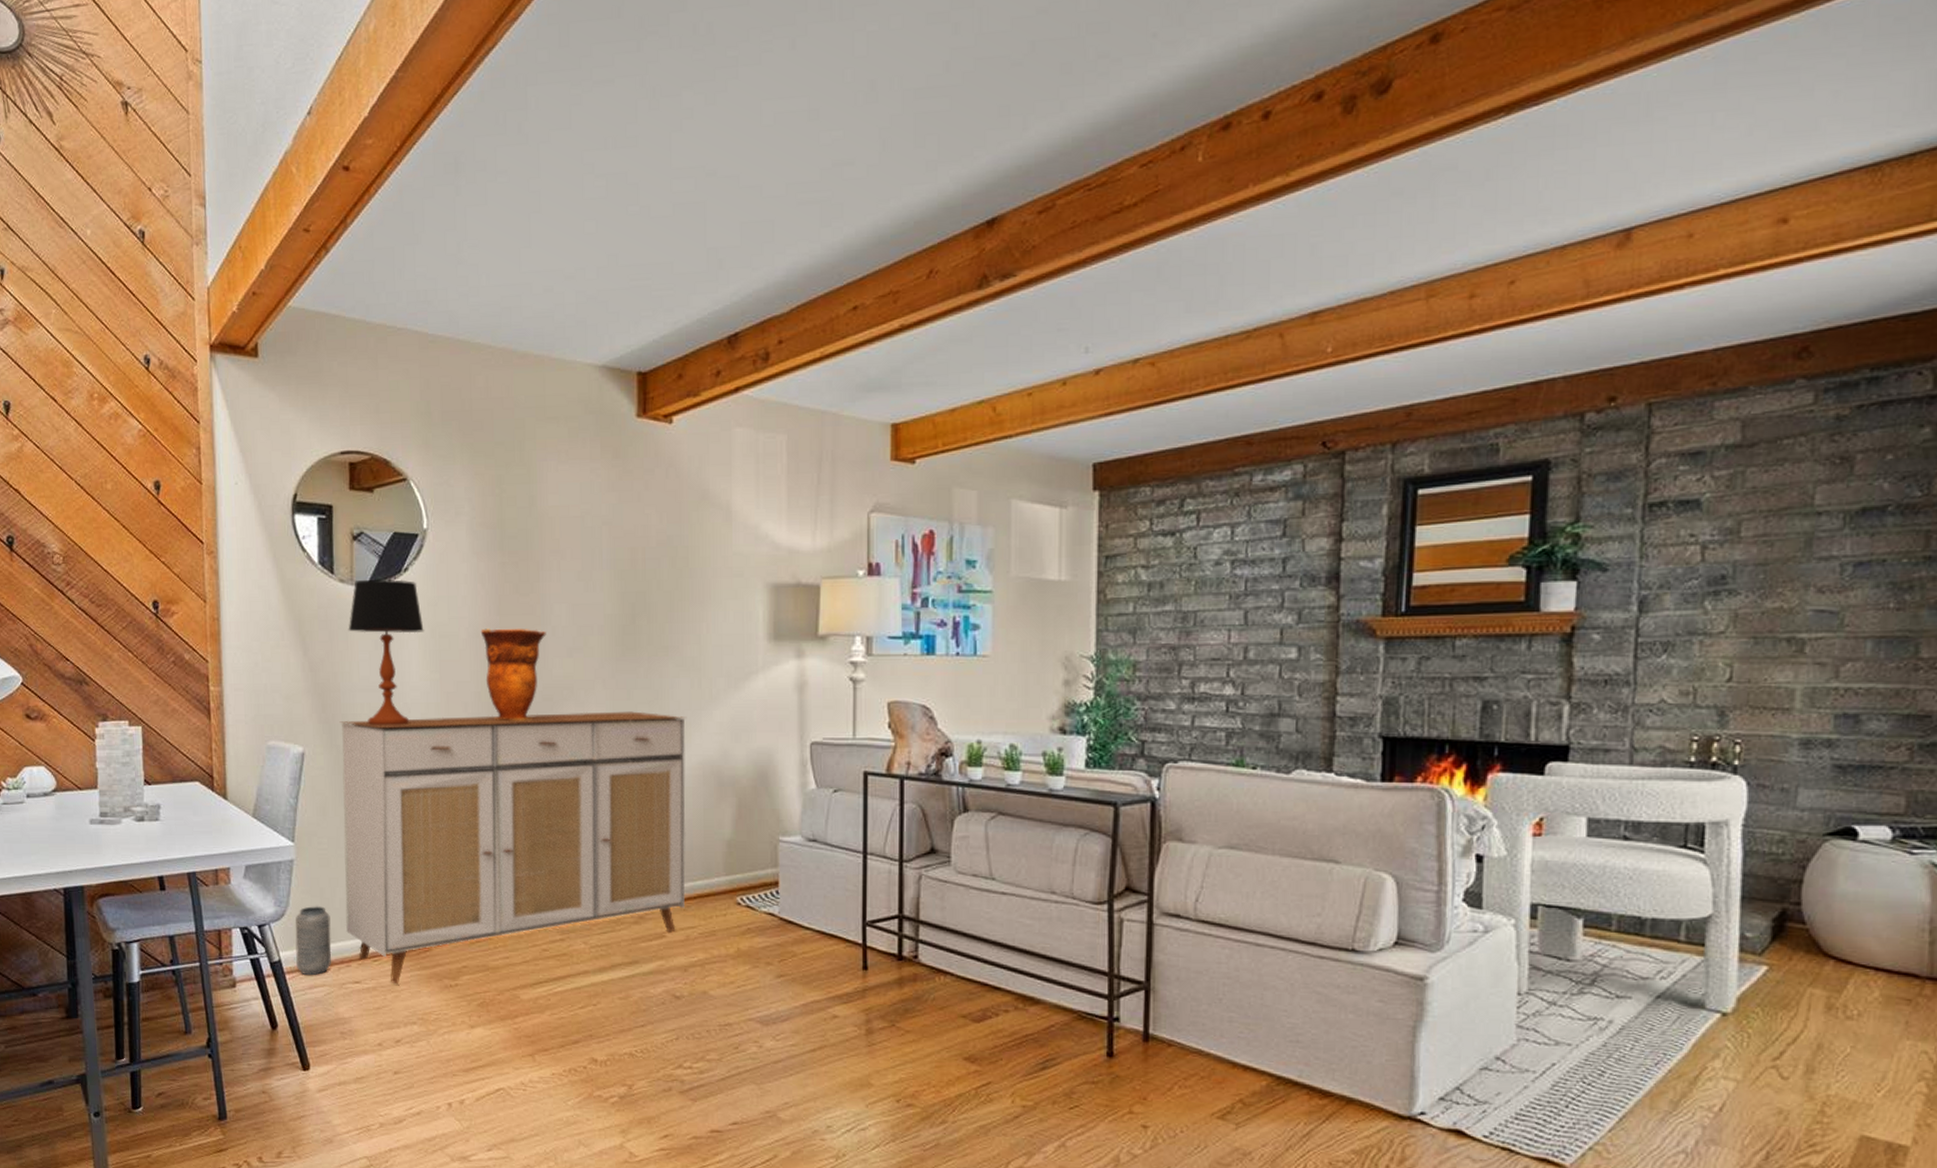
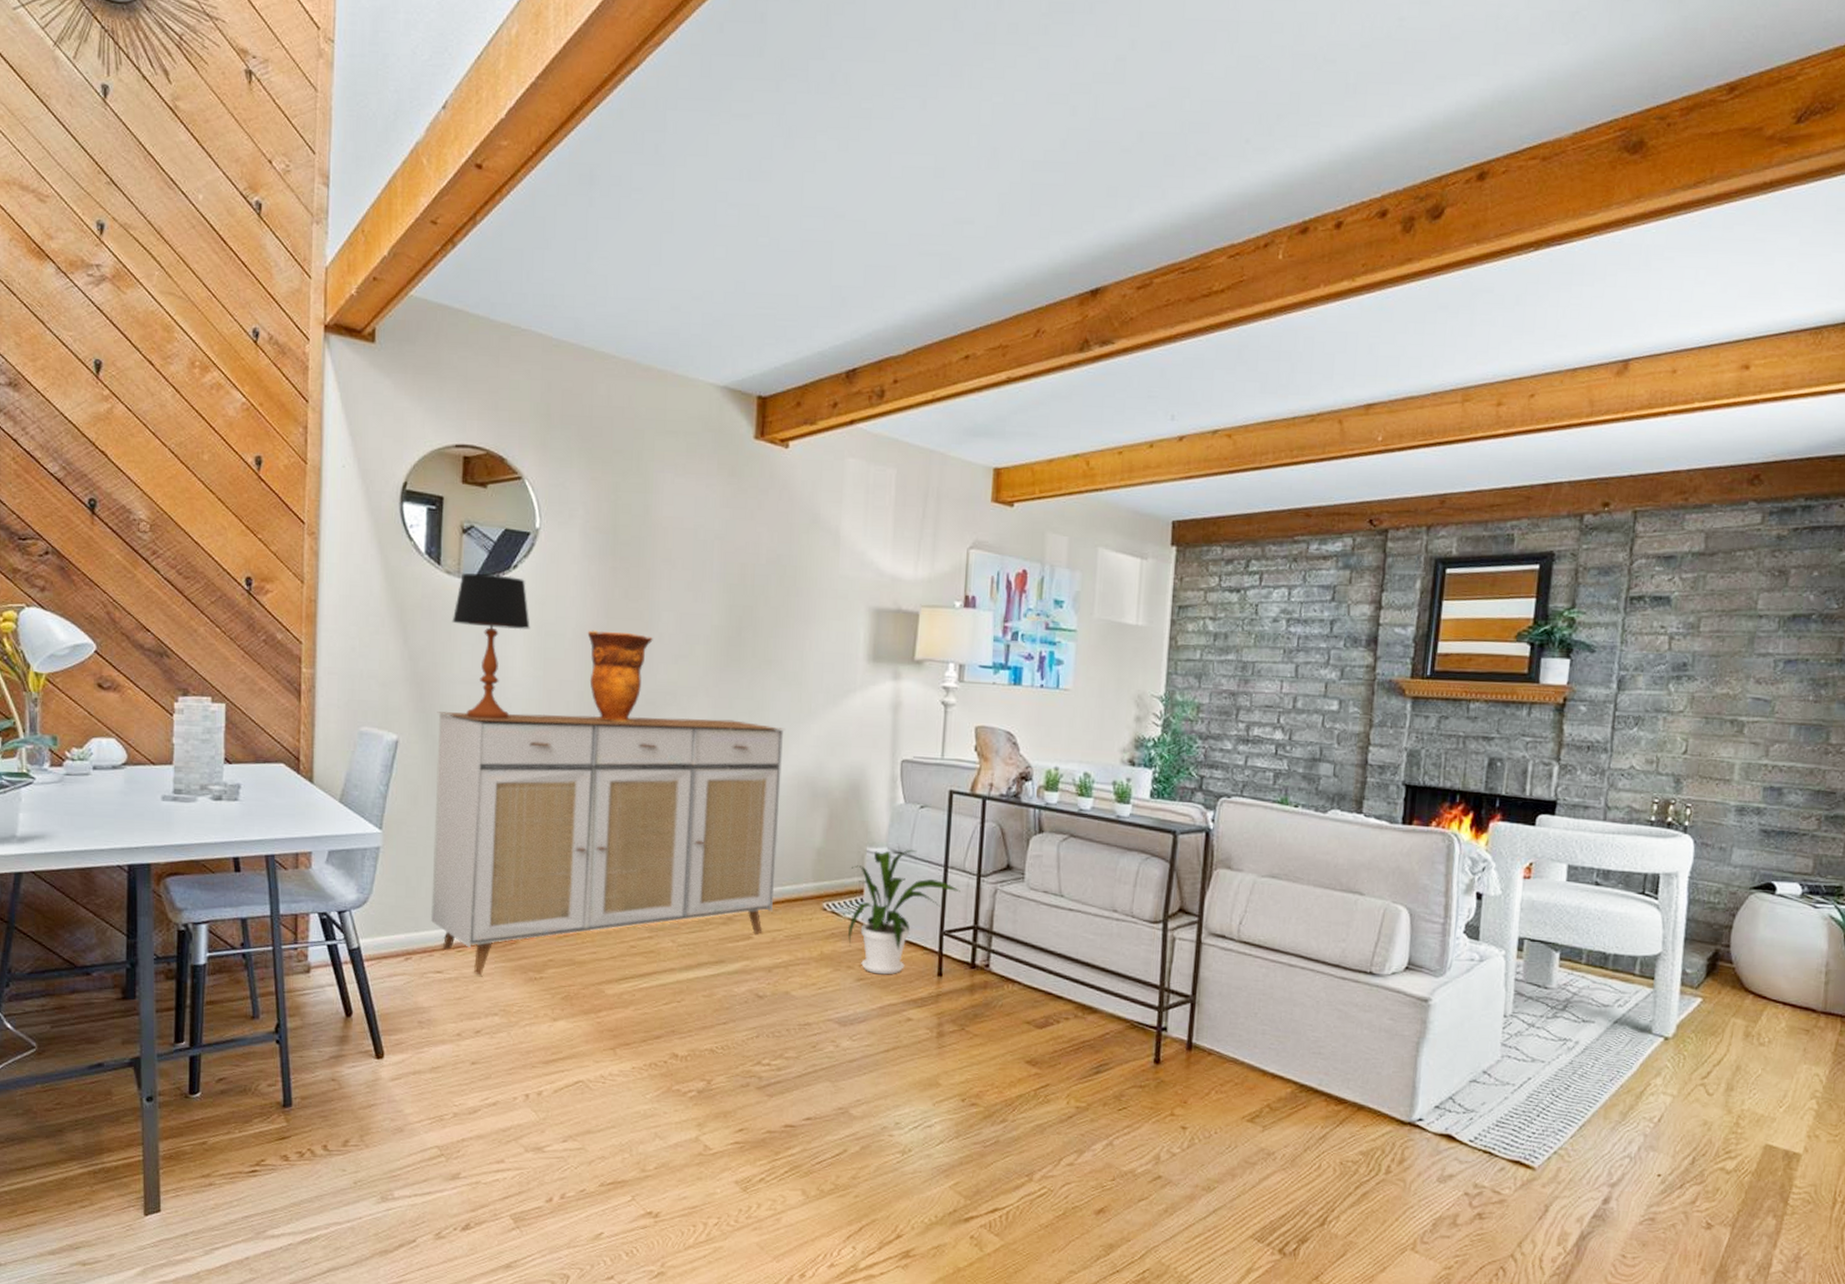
vase: present [295,905,332,975] -> none [376,893,415,963]
house plant: none [764,836,882,970] -> present [847,849,960,975]

